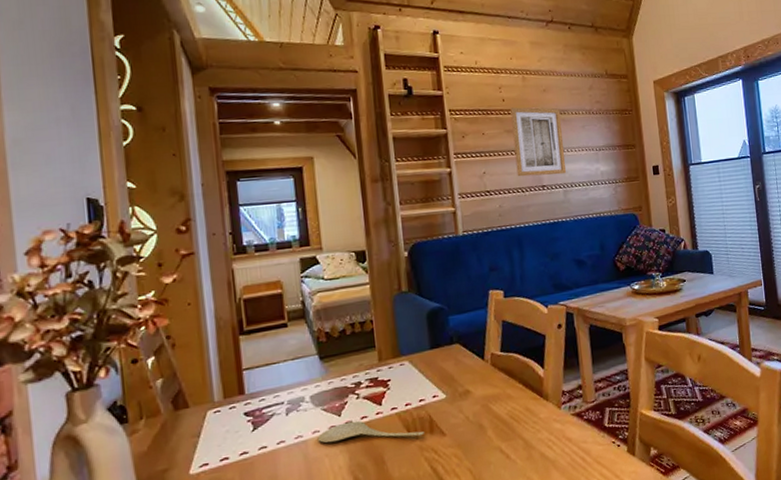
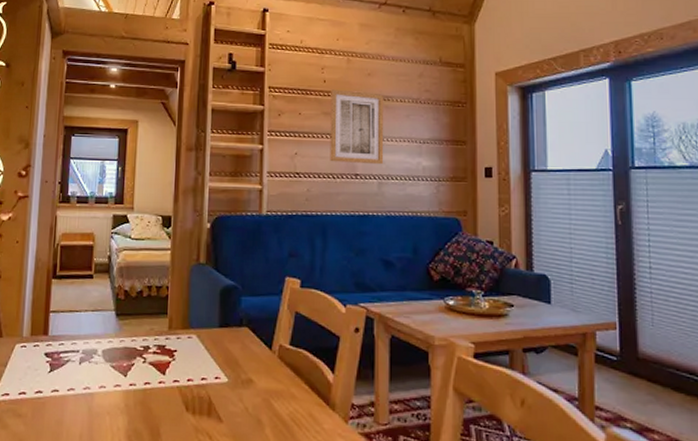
spoon: present [317,420,424,443] -> none [102,384,201,417]

